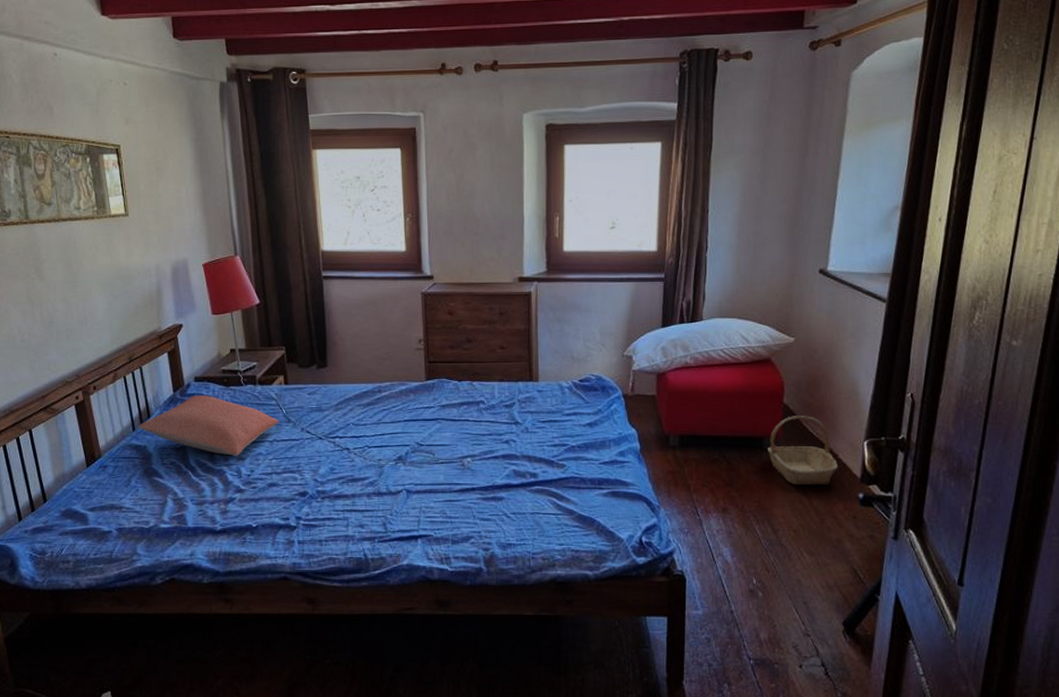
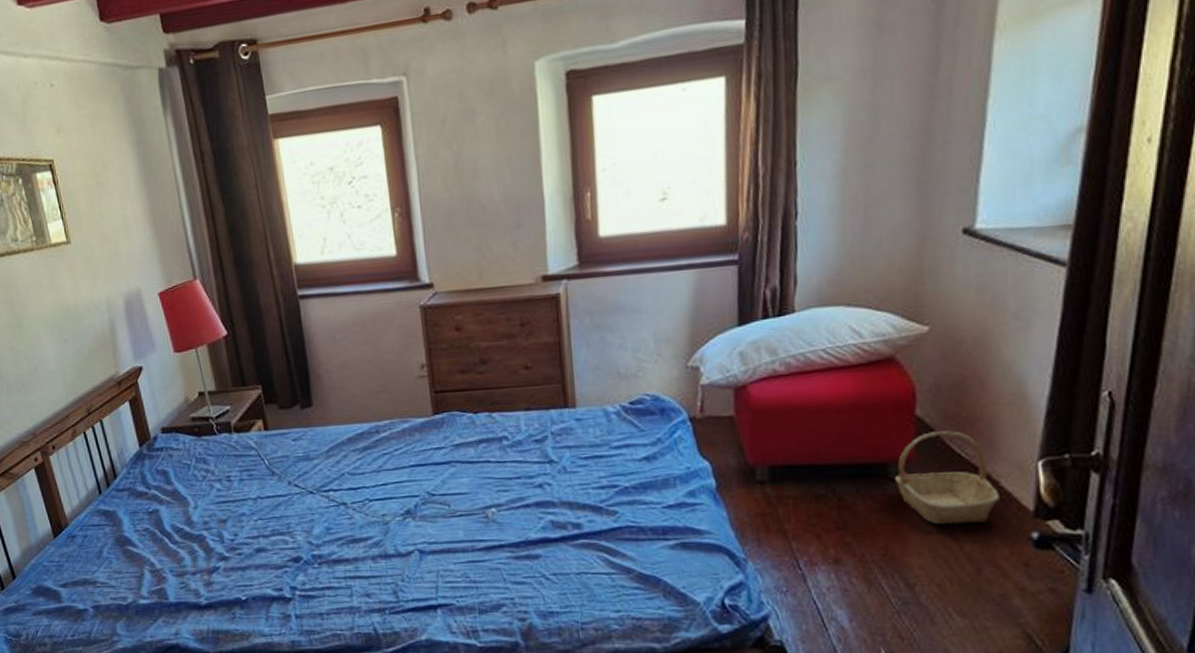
pillow: present [138,395,279,456] -> none [105,448,262,518]

